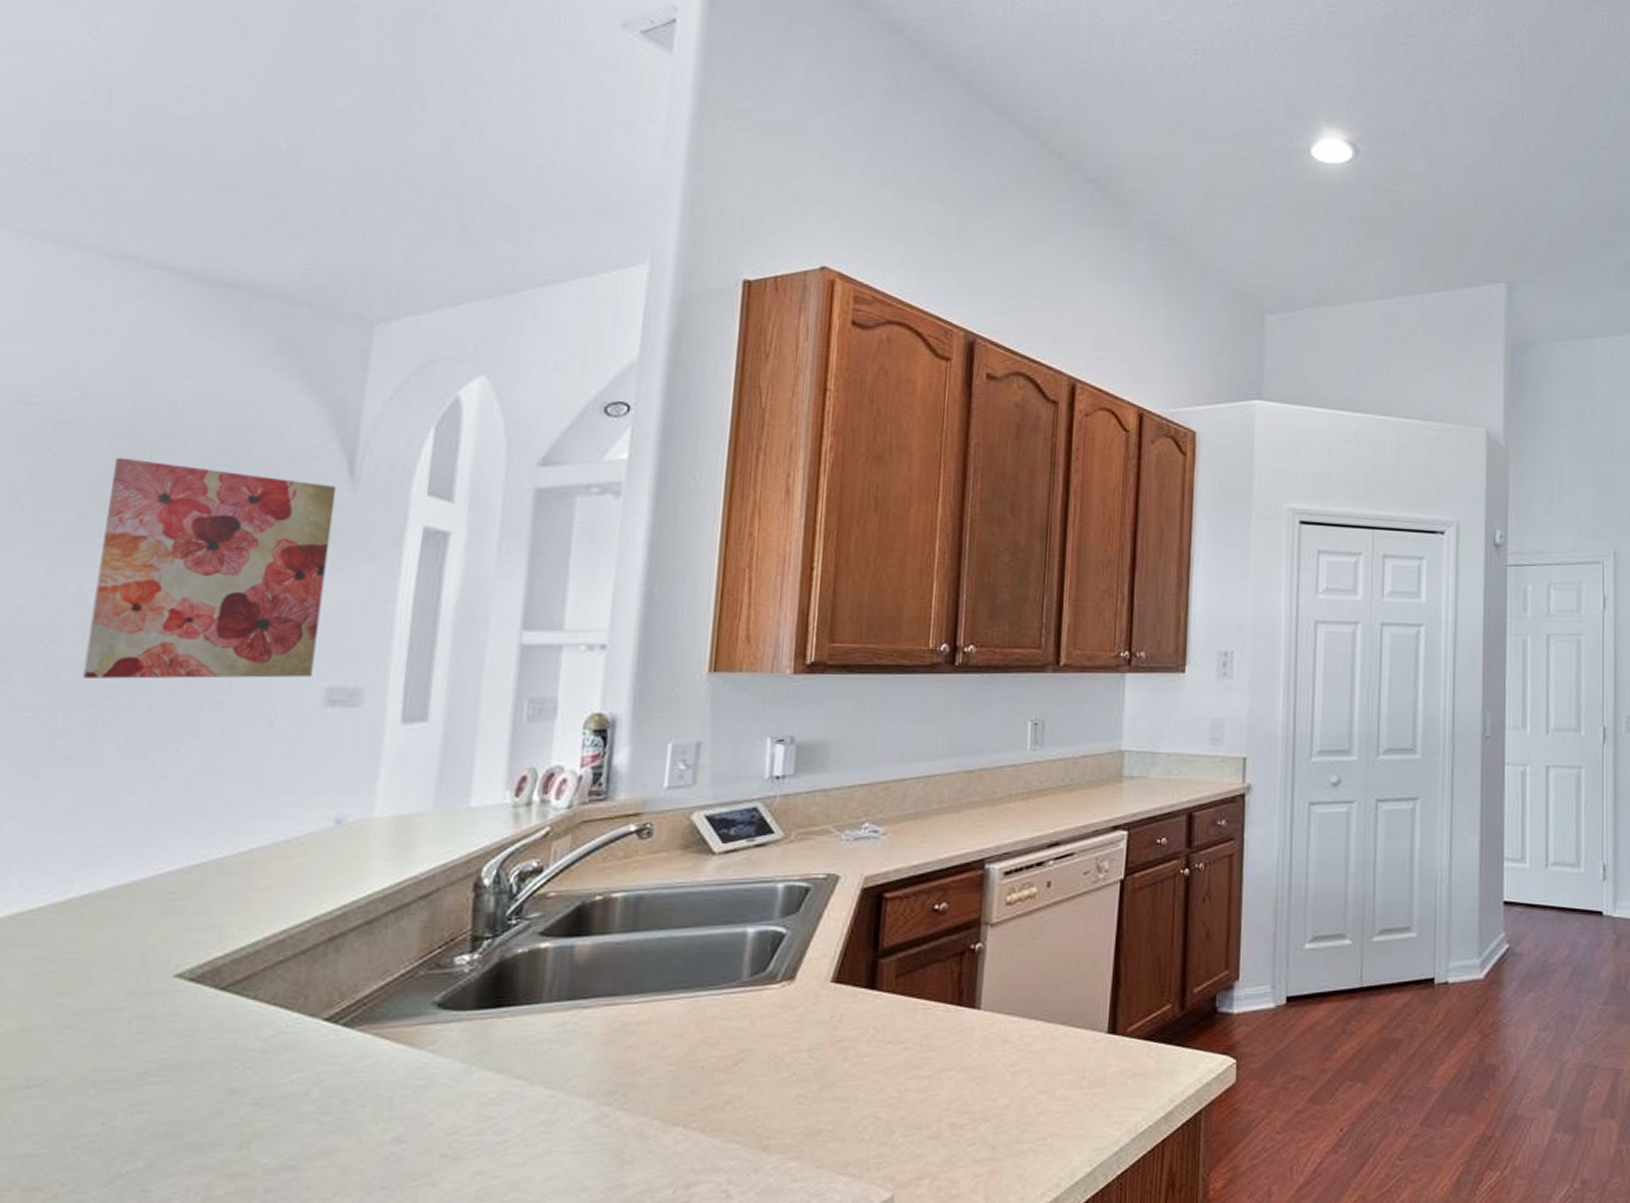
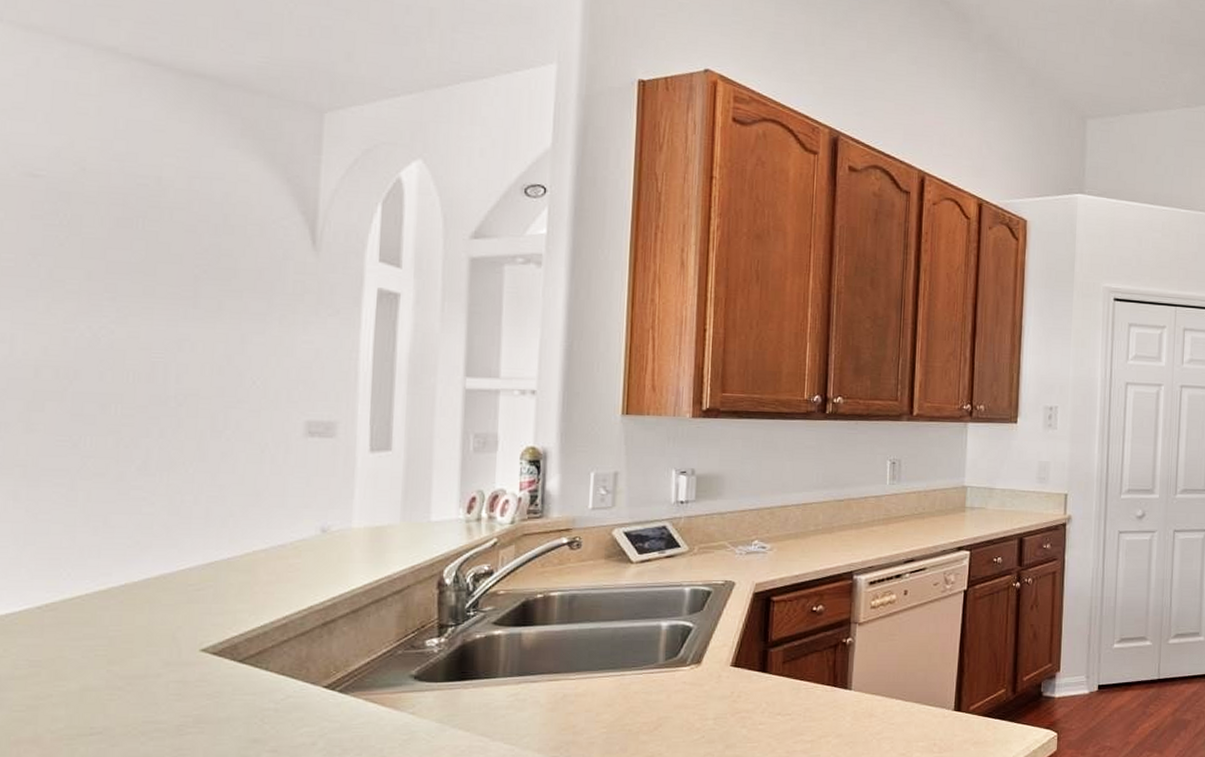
wall art: present [82,457,337,679] -> none [103,224,302,413]

